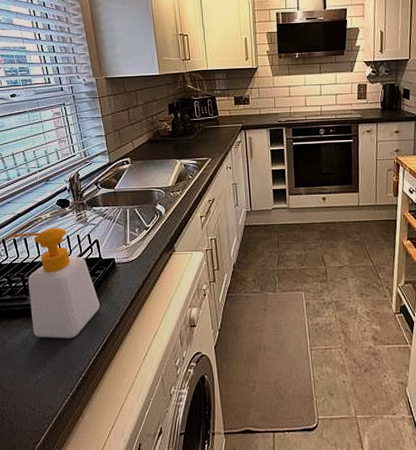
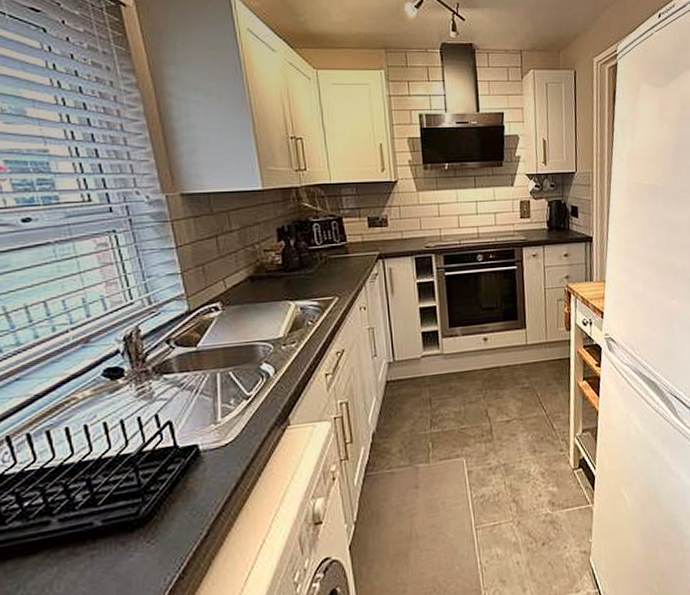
soap bottle: present [9,228,100,339] -> none [17,409,176,578]

